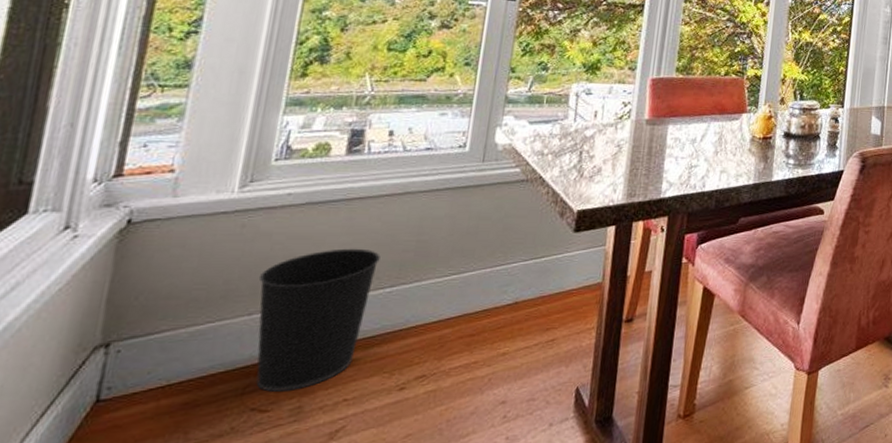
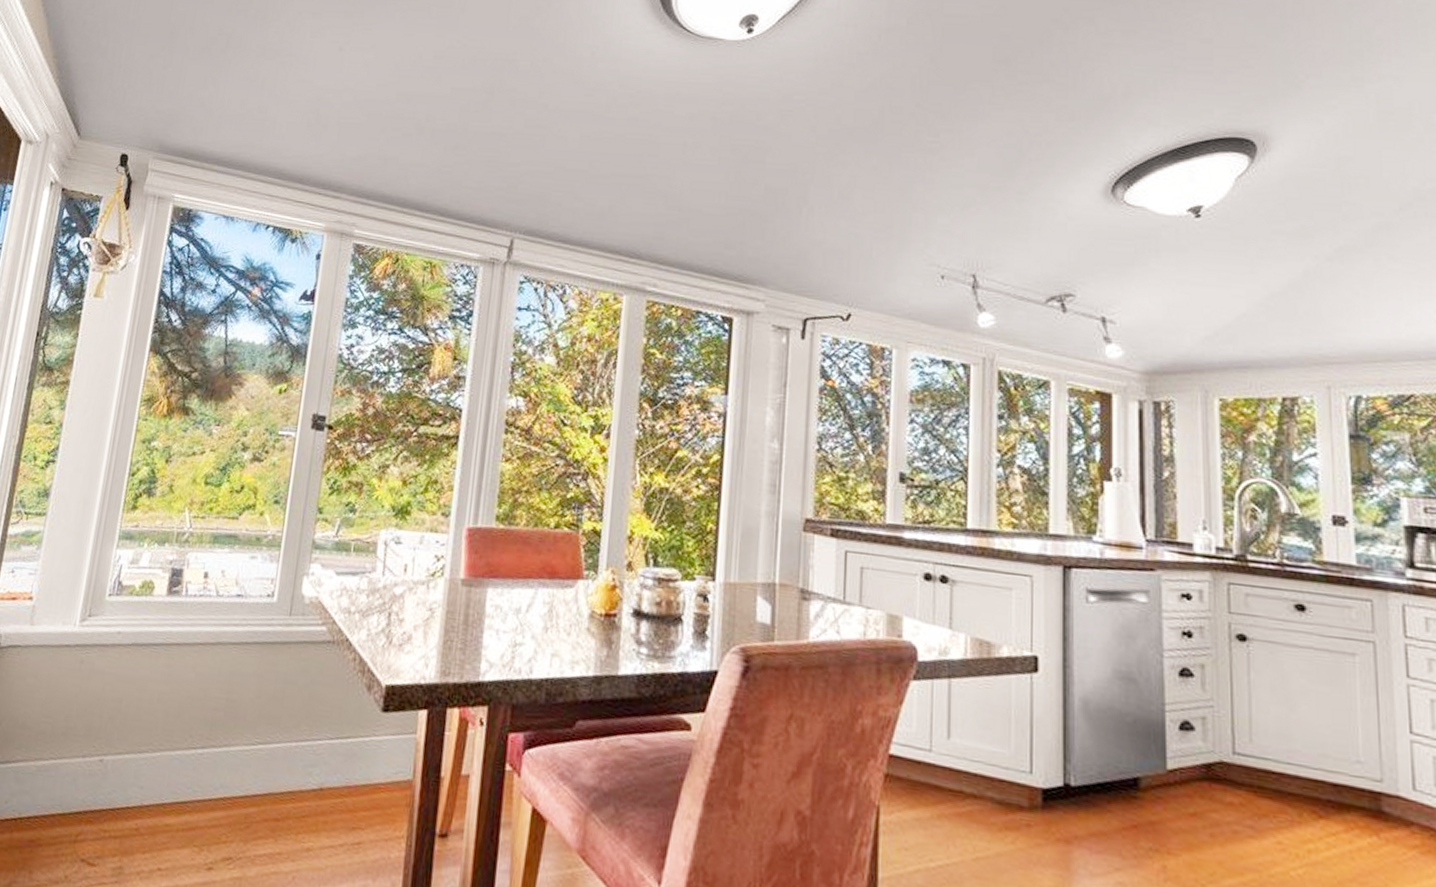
wastebasket: present [256,248,381,392] -> none [86,697,194,848]

